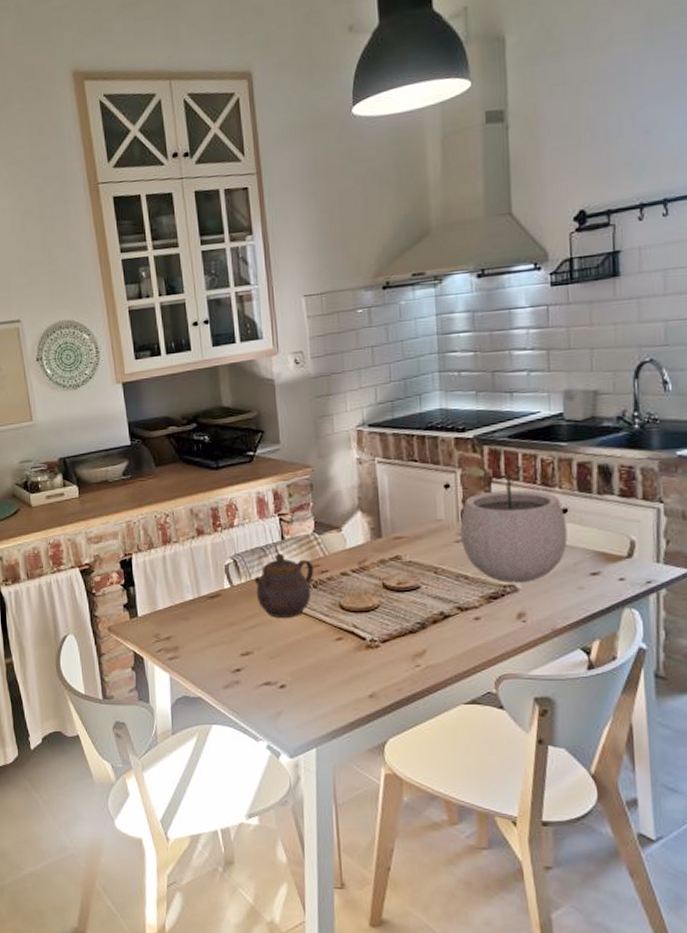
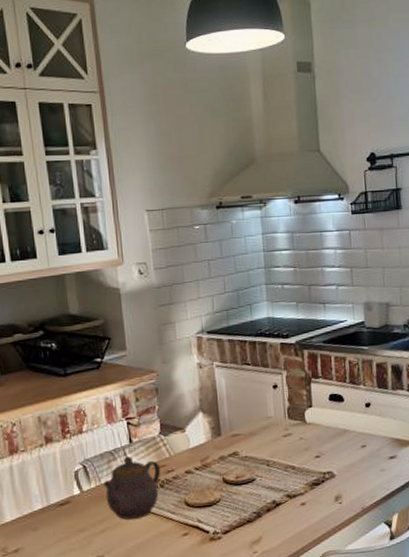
plant pot: present [460,465,568,584] -> none [287,366,371,470]

